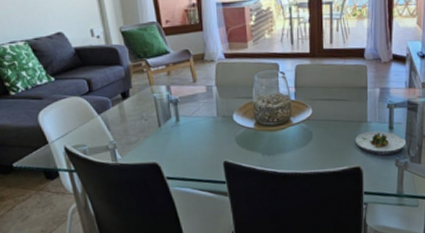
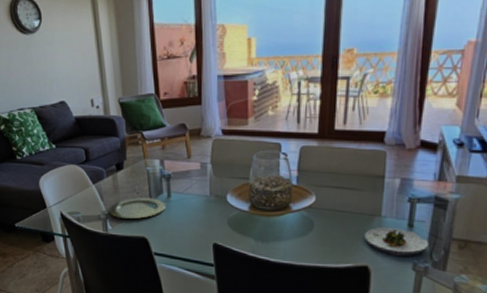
plate: none [117,123,175,147] -> present [109,197,166,220]

